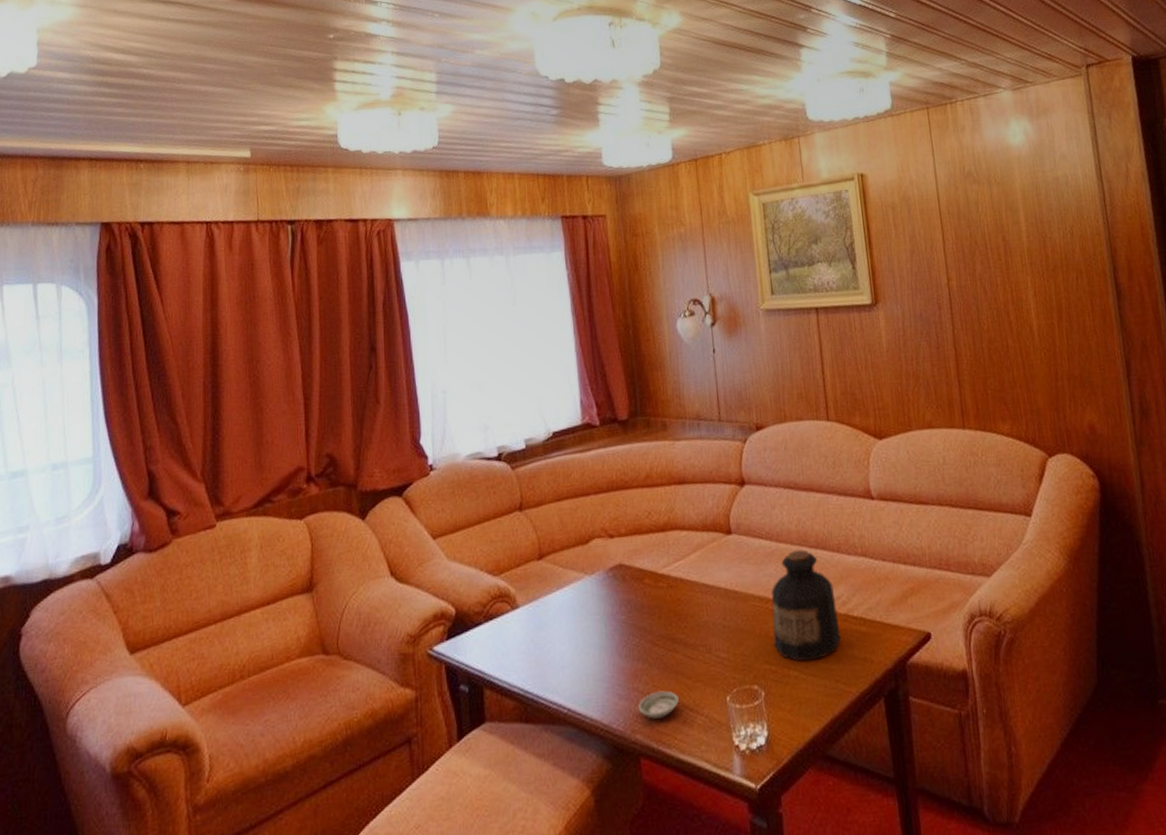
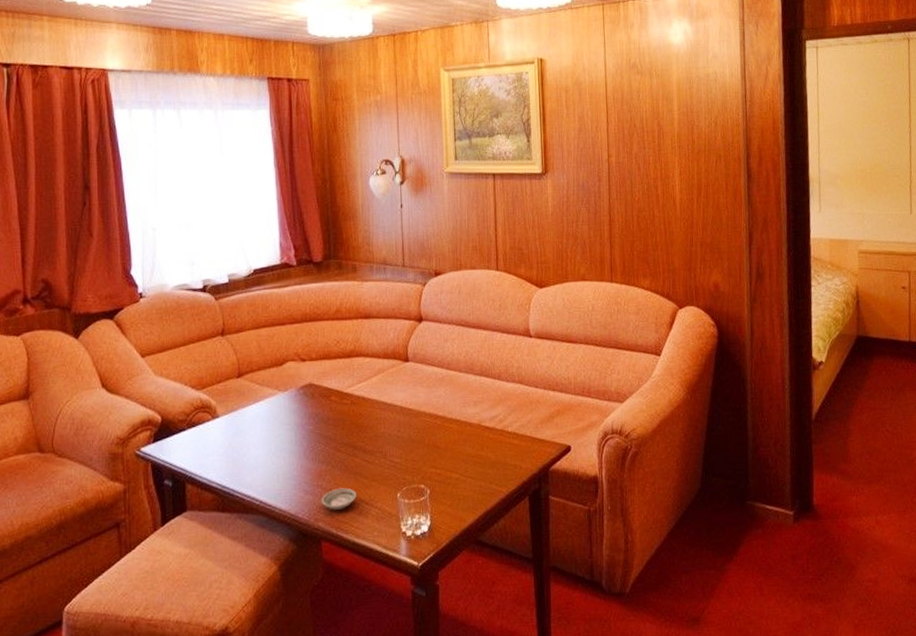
bottle: present [771,549,841,661] -> none [439,376,497,466]

